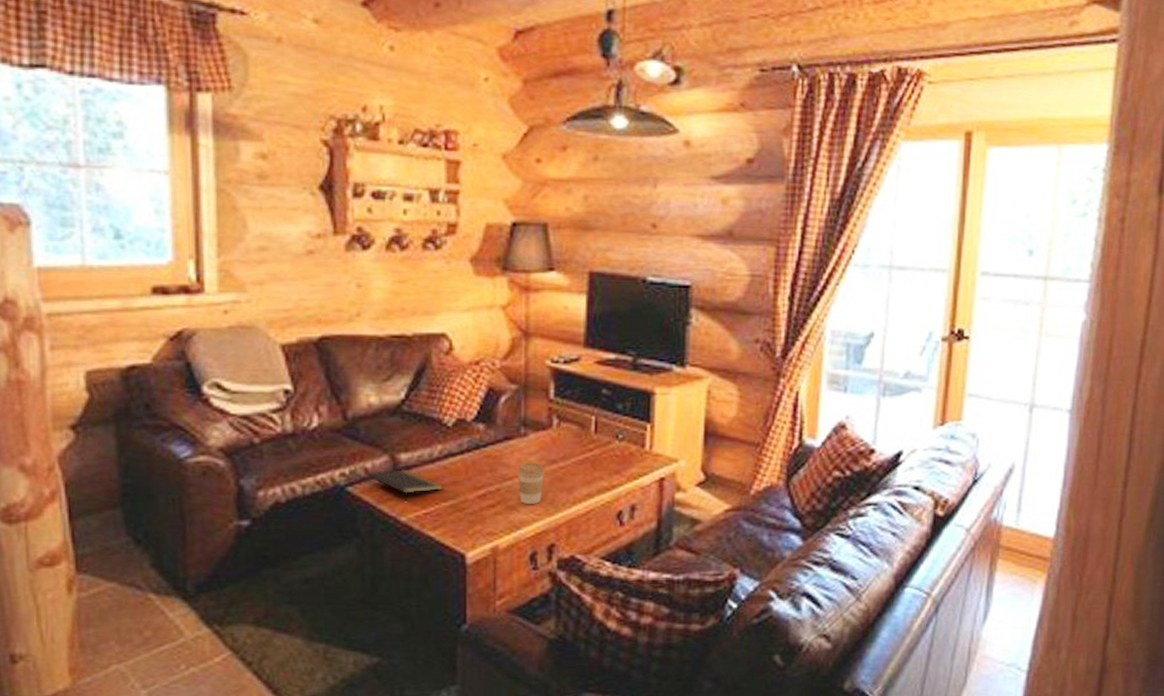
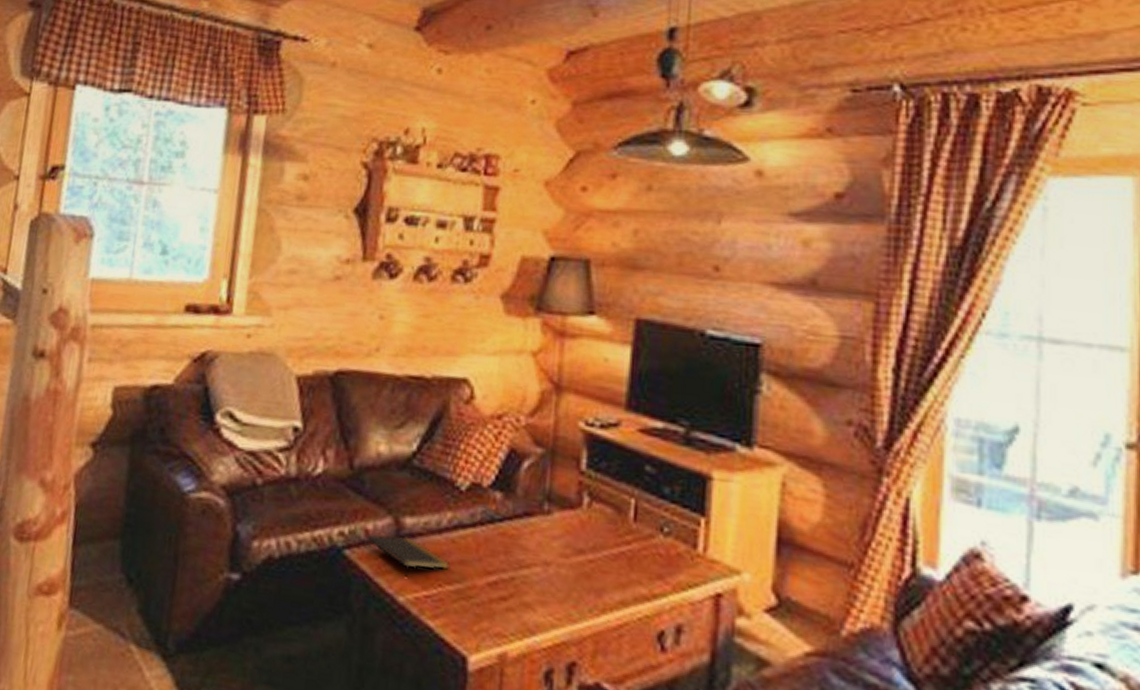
coffee cup: present [517,462,544,505] -> none [536,547,570,605]

